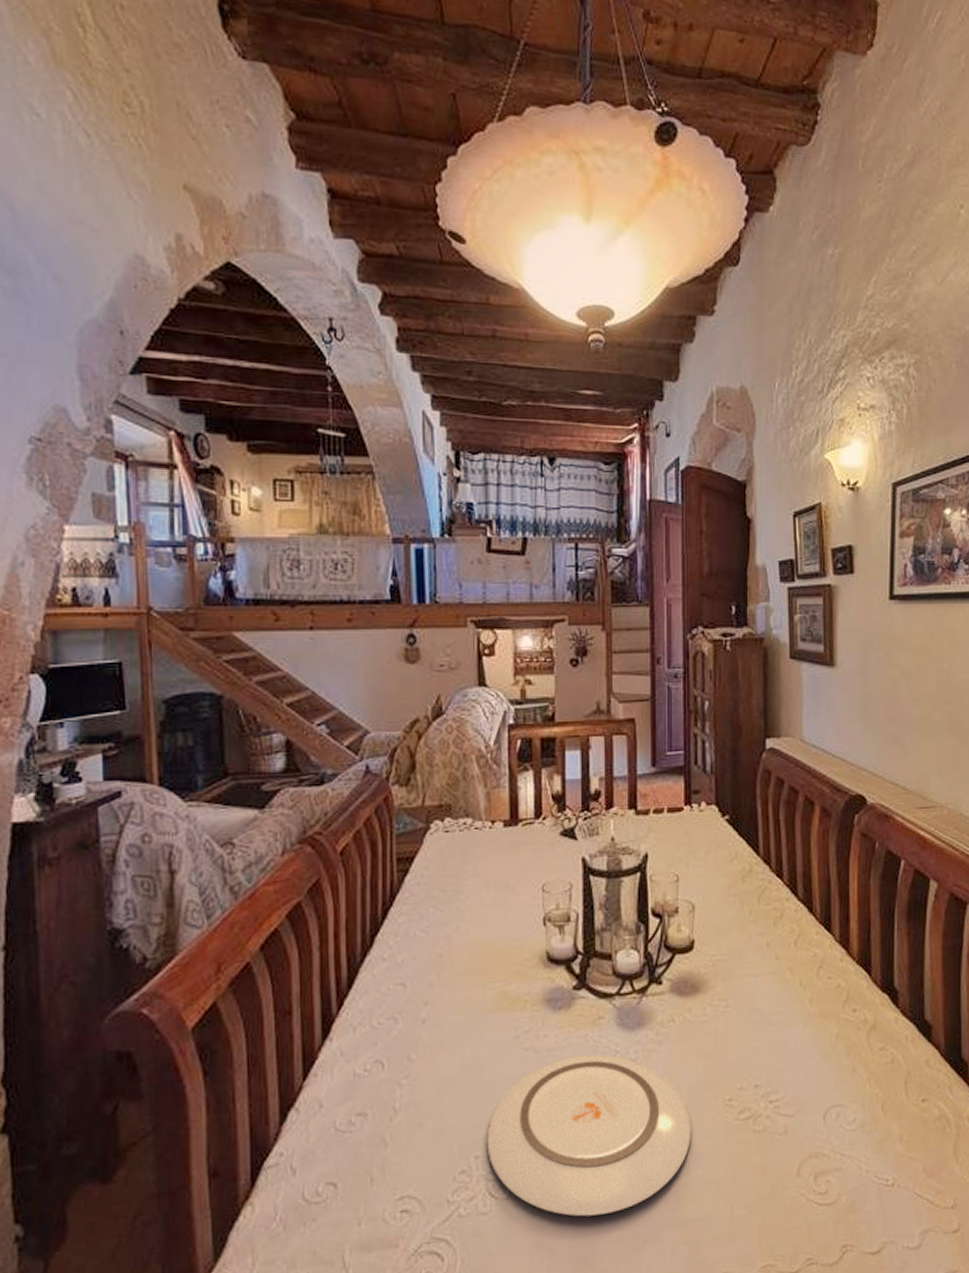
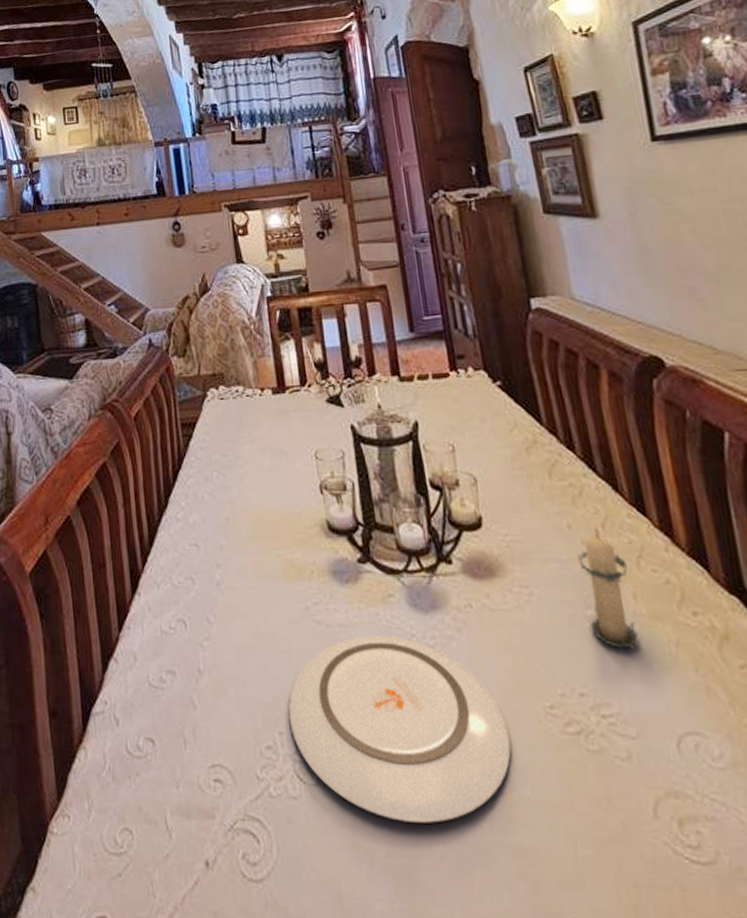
candle: none [771,946,809,1045] -> present [578,529,639,649]

